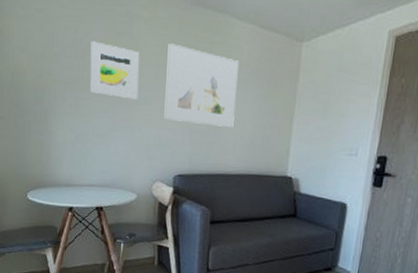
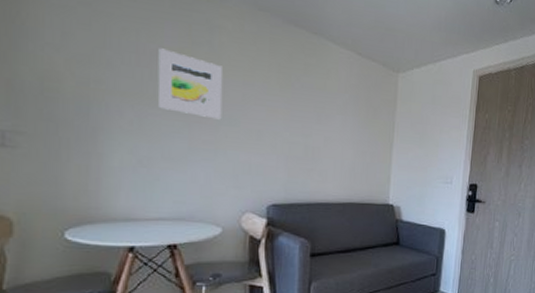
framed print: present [164,43,239,127] -> none [254,60,336,154]

